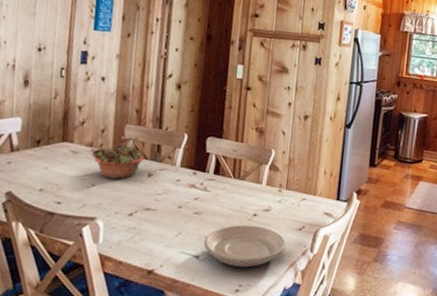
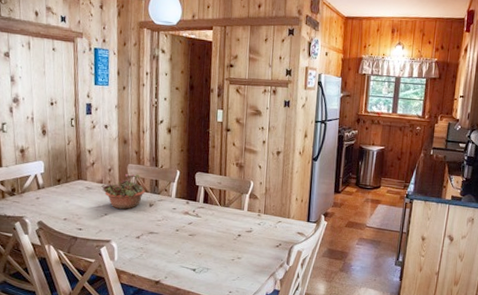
plate: present [203,224,286,268] -> none [199,243,266,278]

